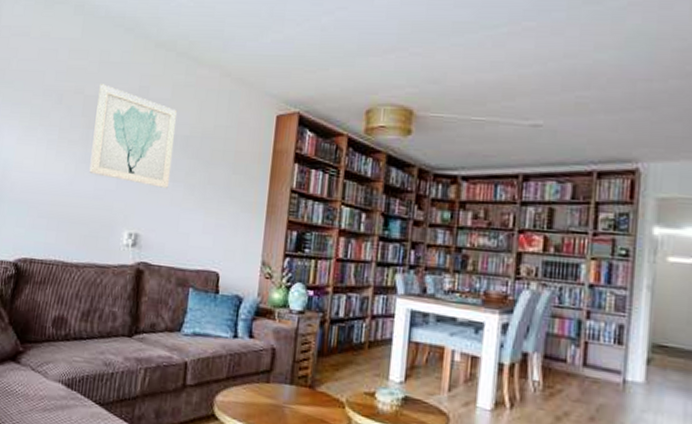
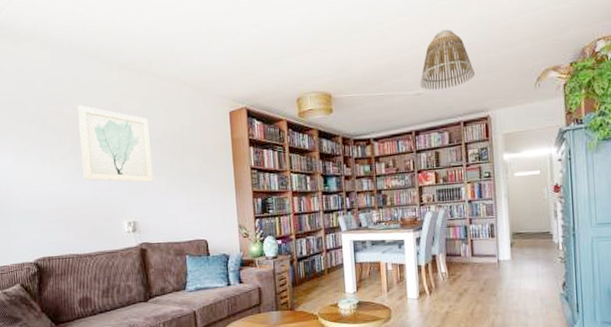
lamp shade: none [540,43,624,124] -> present [420,29,475,90]

